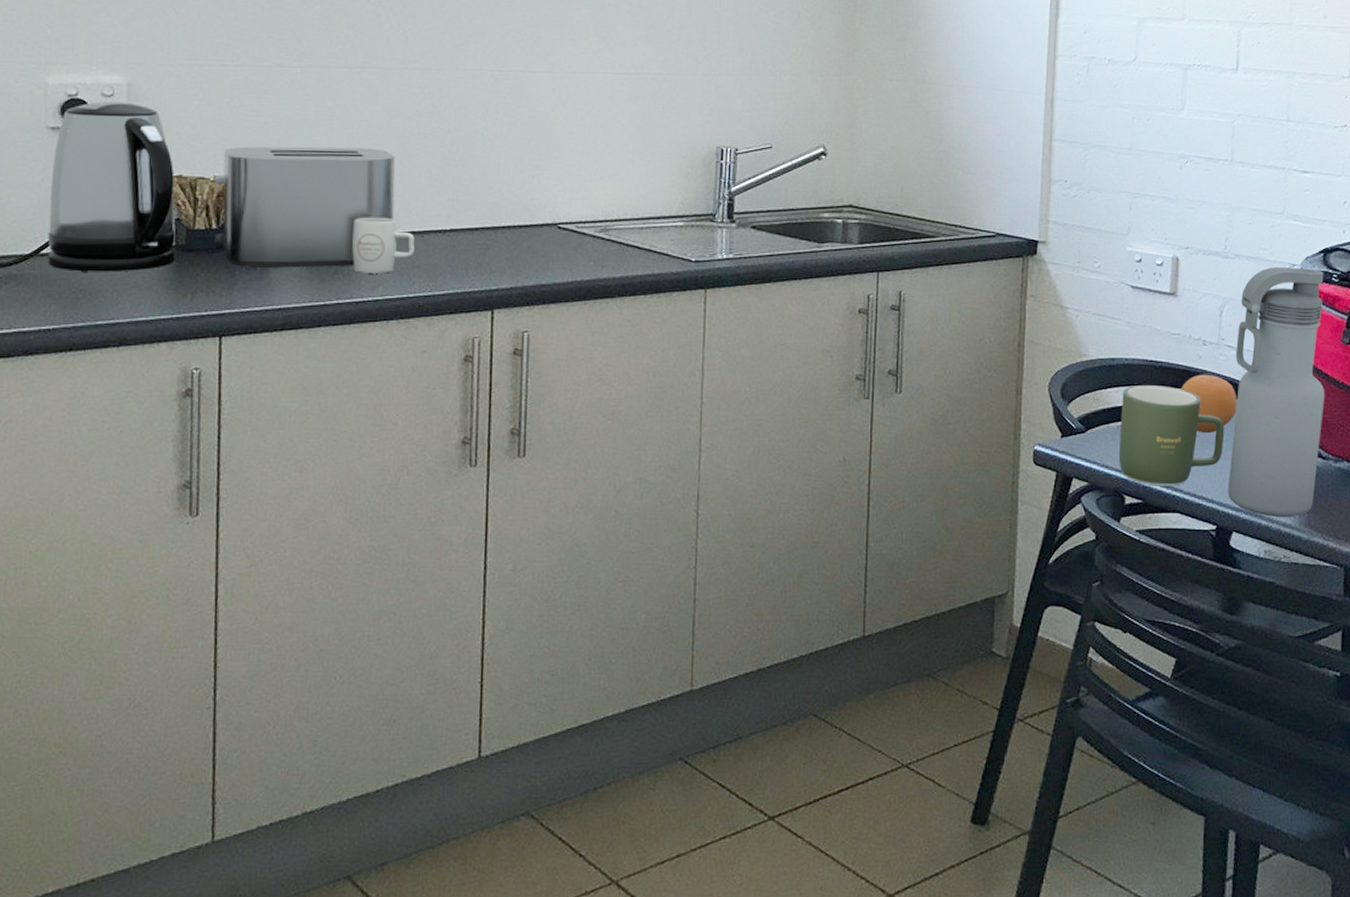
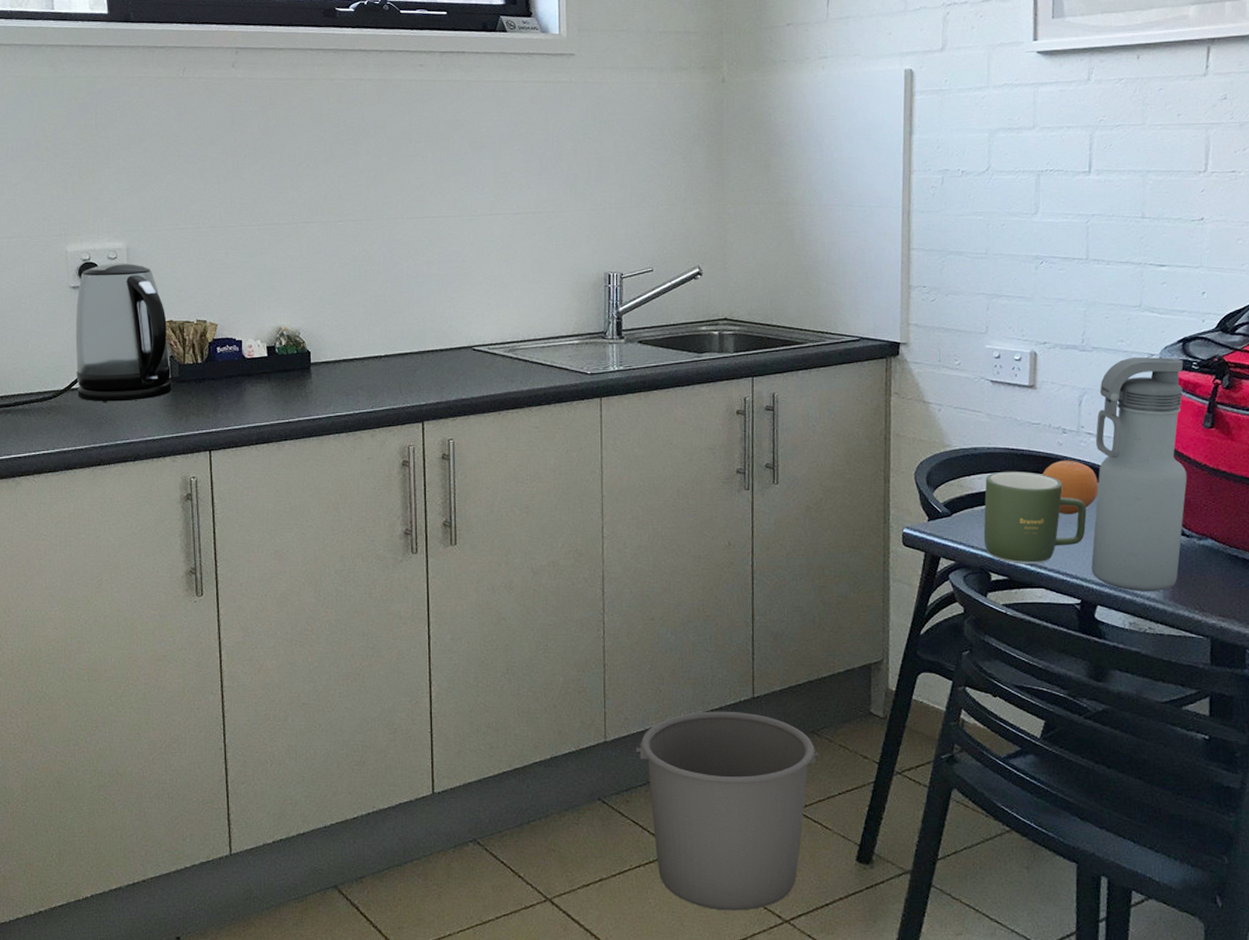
toaster: present [214,146,396,270] -> none [197,290,339,396]
mug: present [352,217,416,274] -> none [307,347,358,395]
bucket: none [726,652,934,887] -> present [635,711,819,911]

